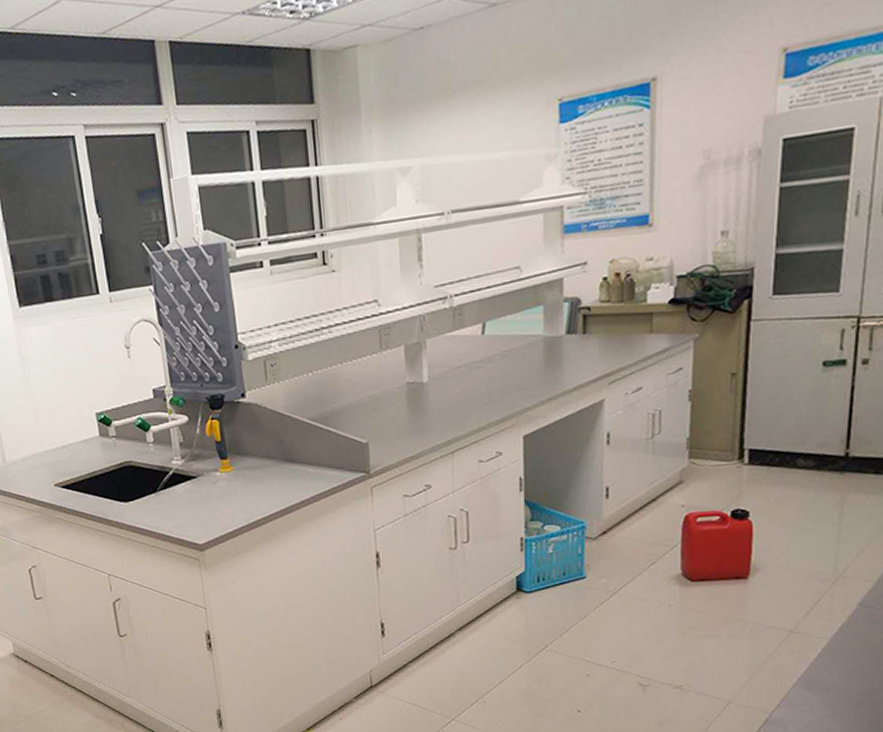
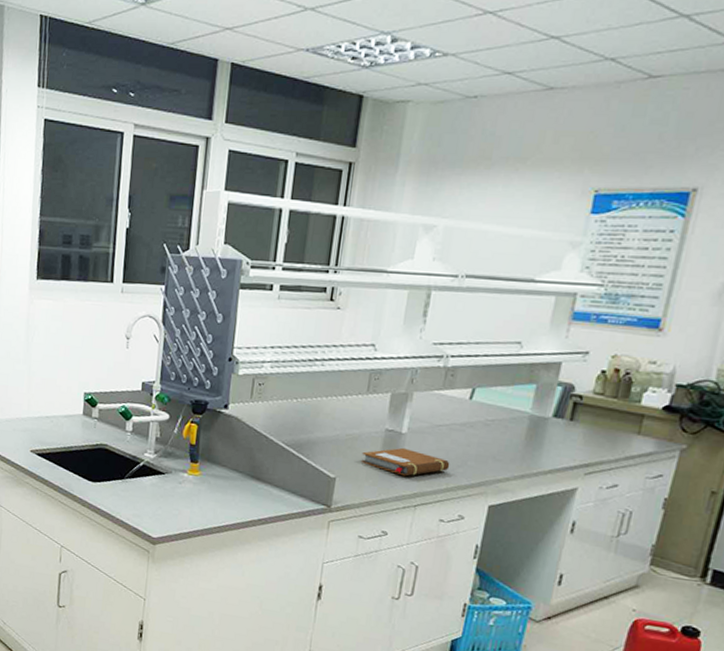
notebook: none [388,397,477,426] -> present [360,447,450,477]

